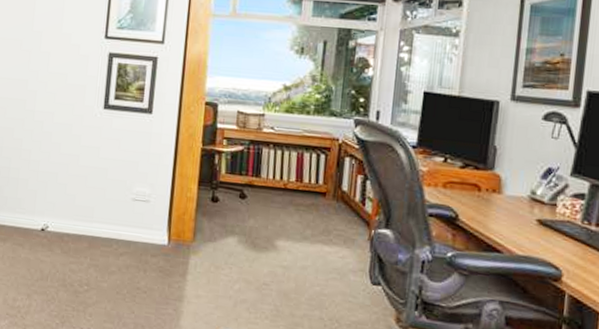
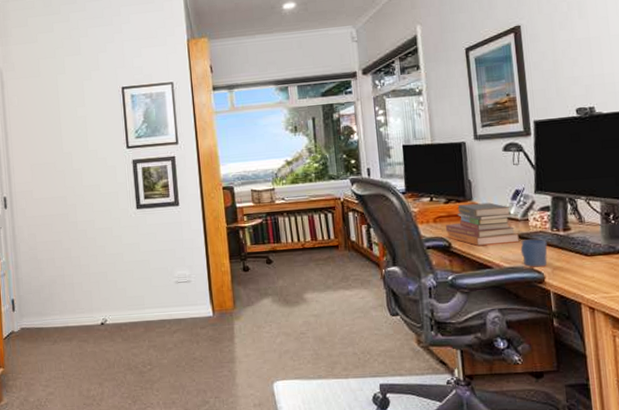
books: none [455,172,542,229] -> present [446,202,520,246]
mug: none [539,227,574,264] -> present [520,239,548,268]

